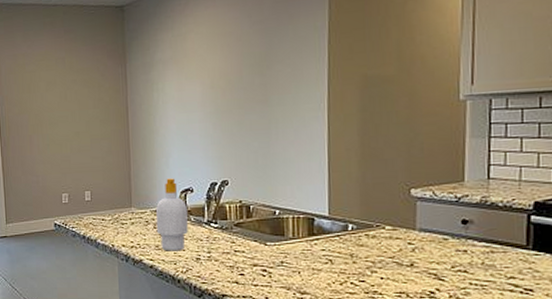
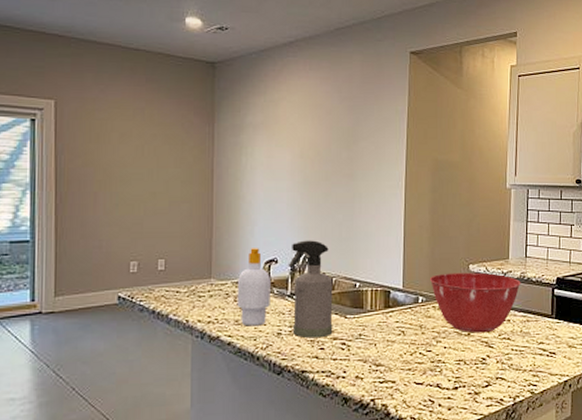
spray bottle: none [203,169,253,264] -> present [288,240,333,339]
mixing bowl: none [360,197,482,264] -> present [429,272,521,333]

